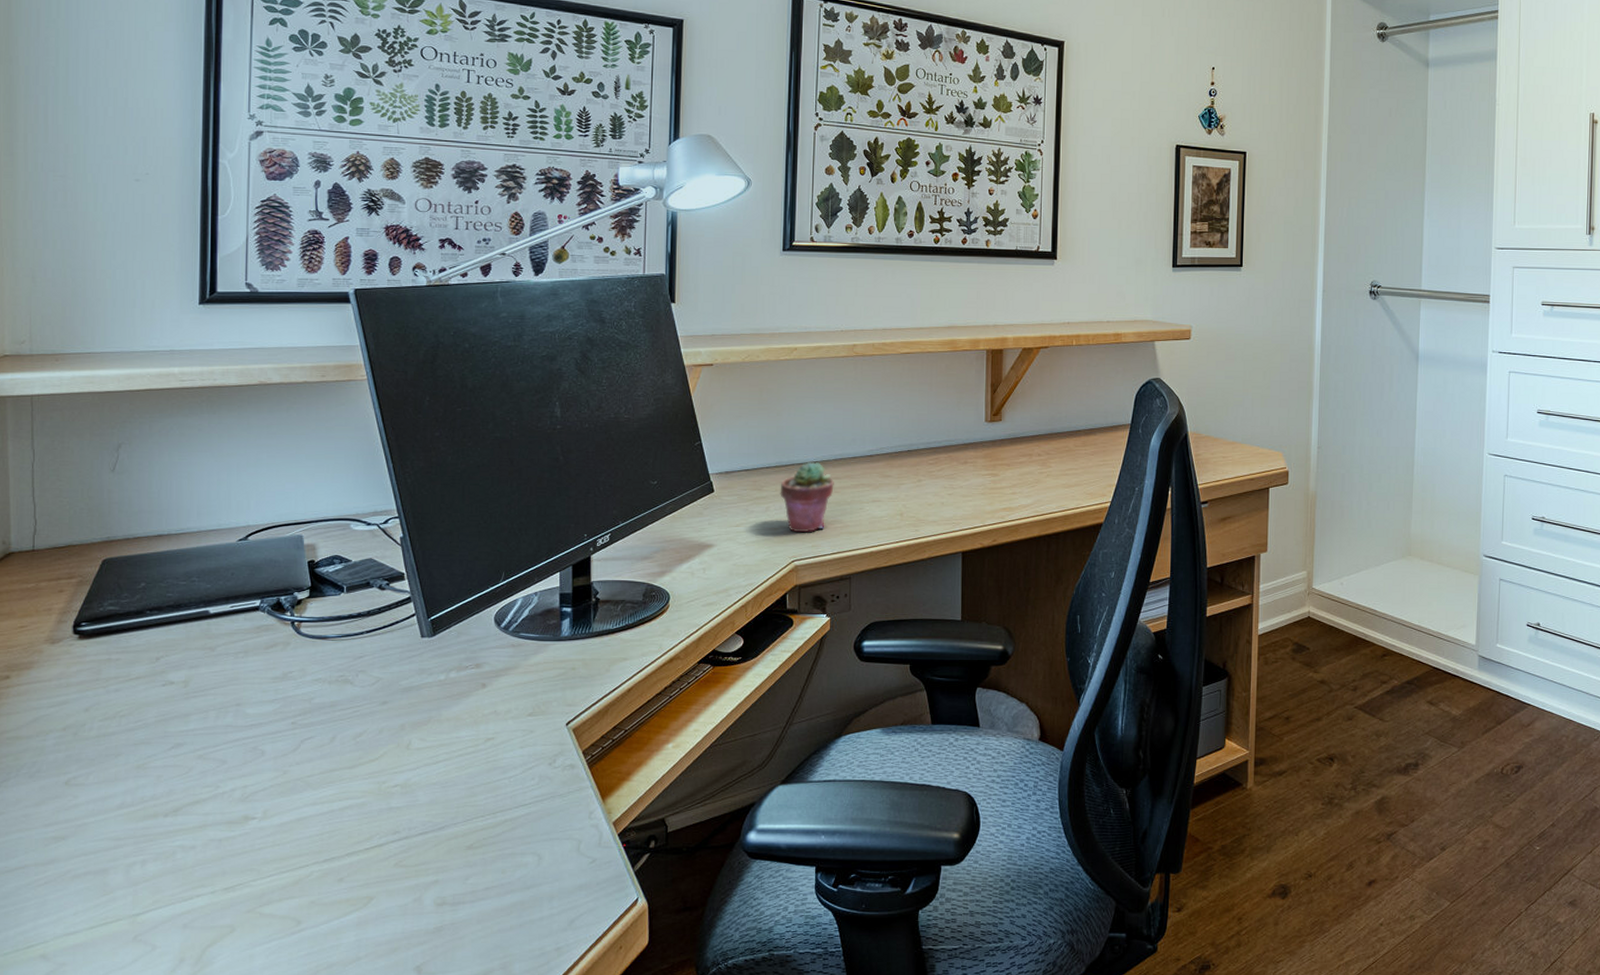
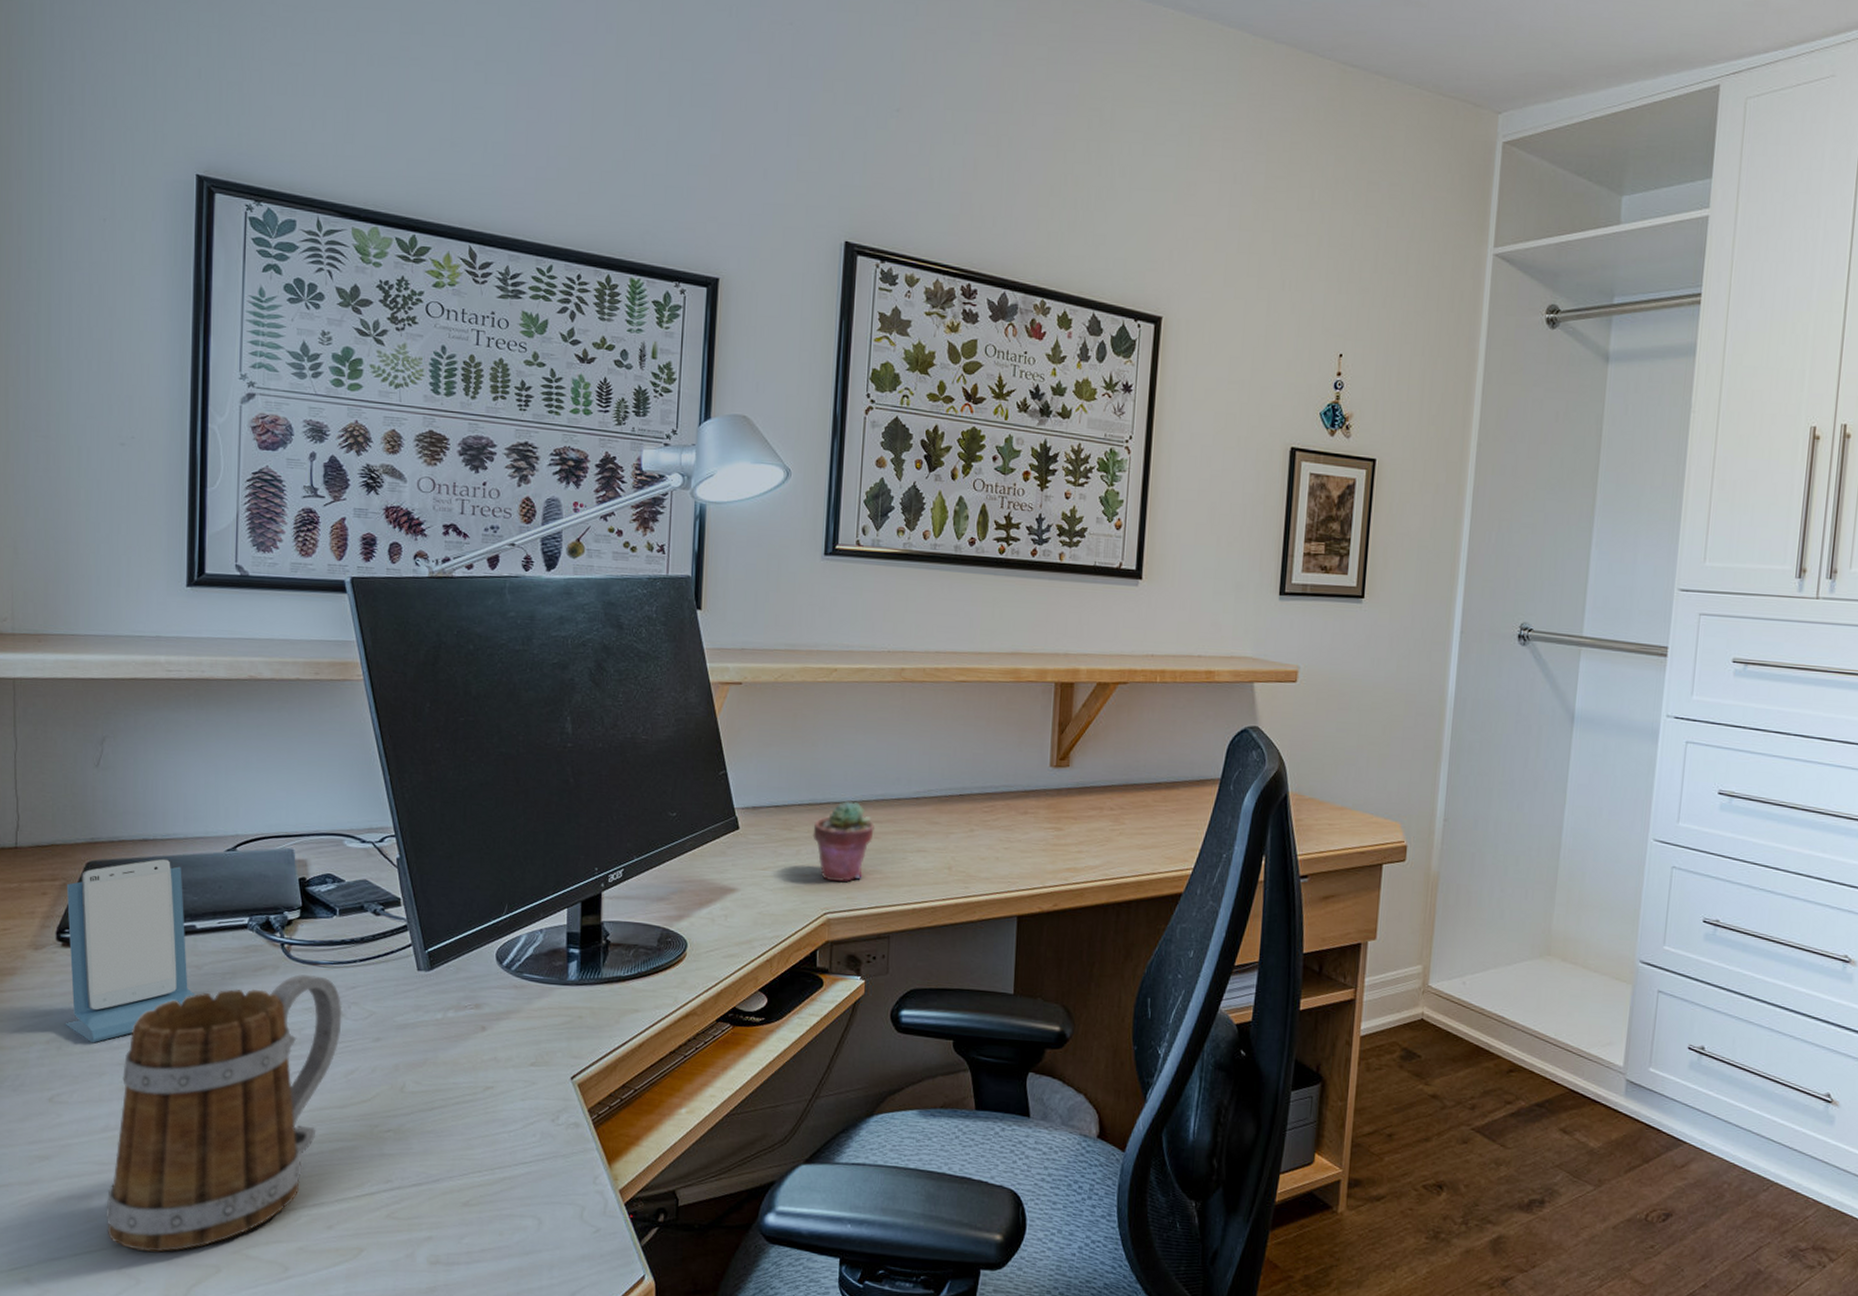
smartphone: none [82,551,209,727] -> present [66,858,196,1043]
mug: none [122,648,350,919] -> present [106,974,342,1253]

